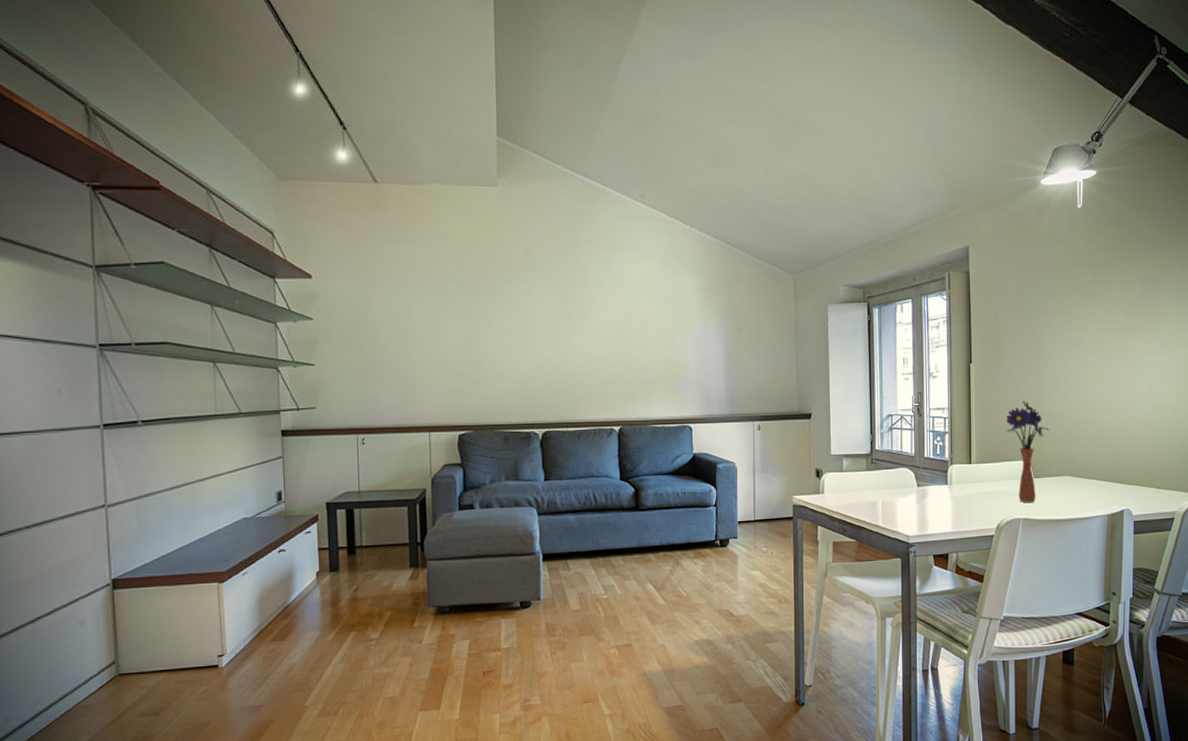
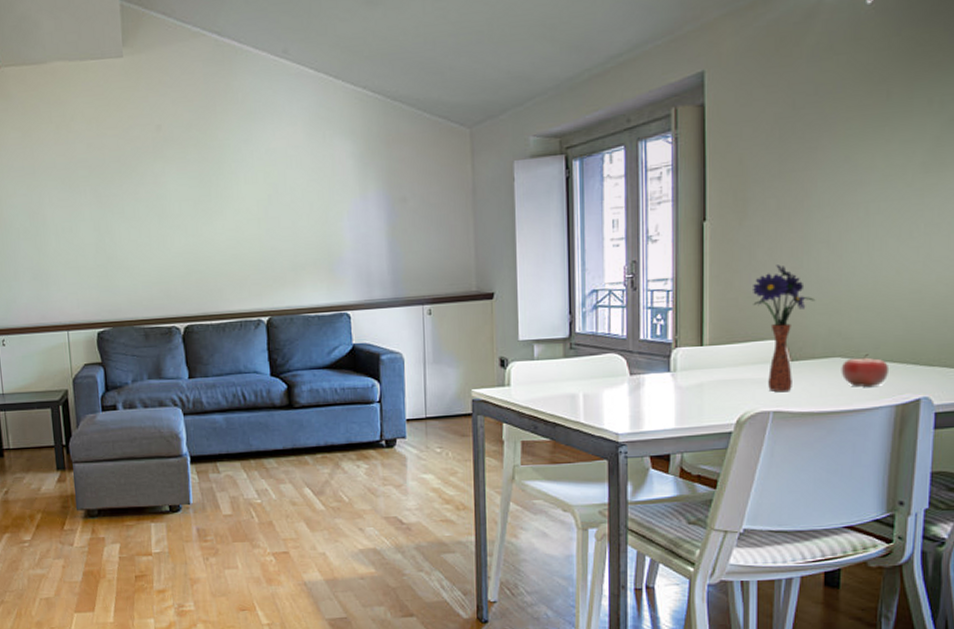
fruit: none [1069,474,1102,501] -> present [841,354,890,388]

